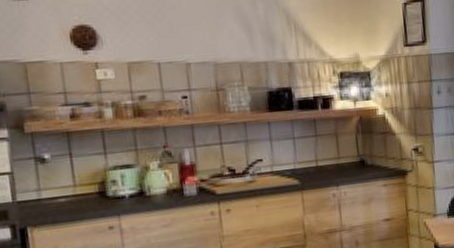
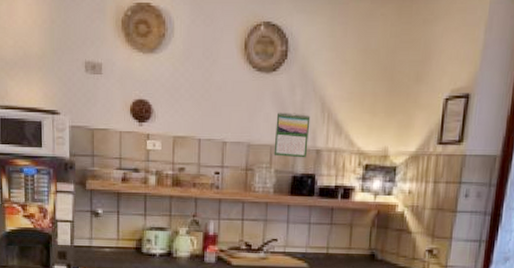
calendar: none [241,27,280,73] -> present [273,111,311,158]

